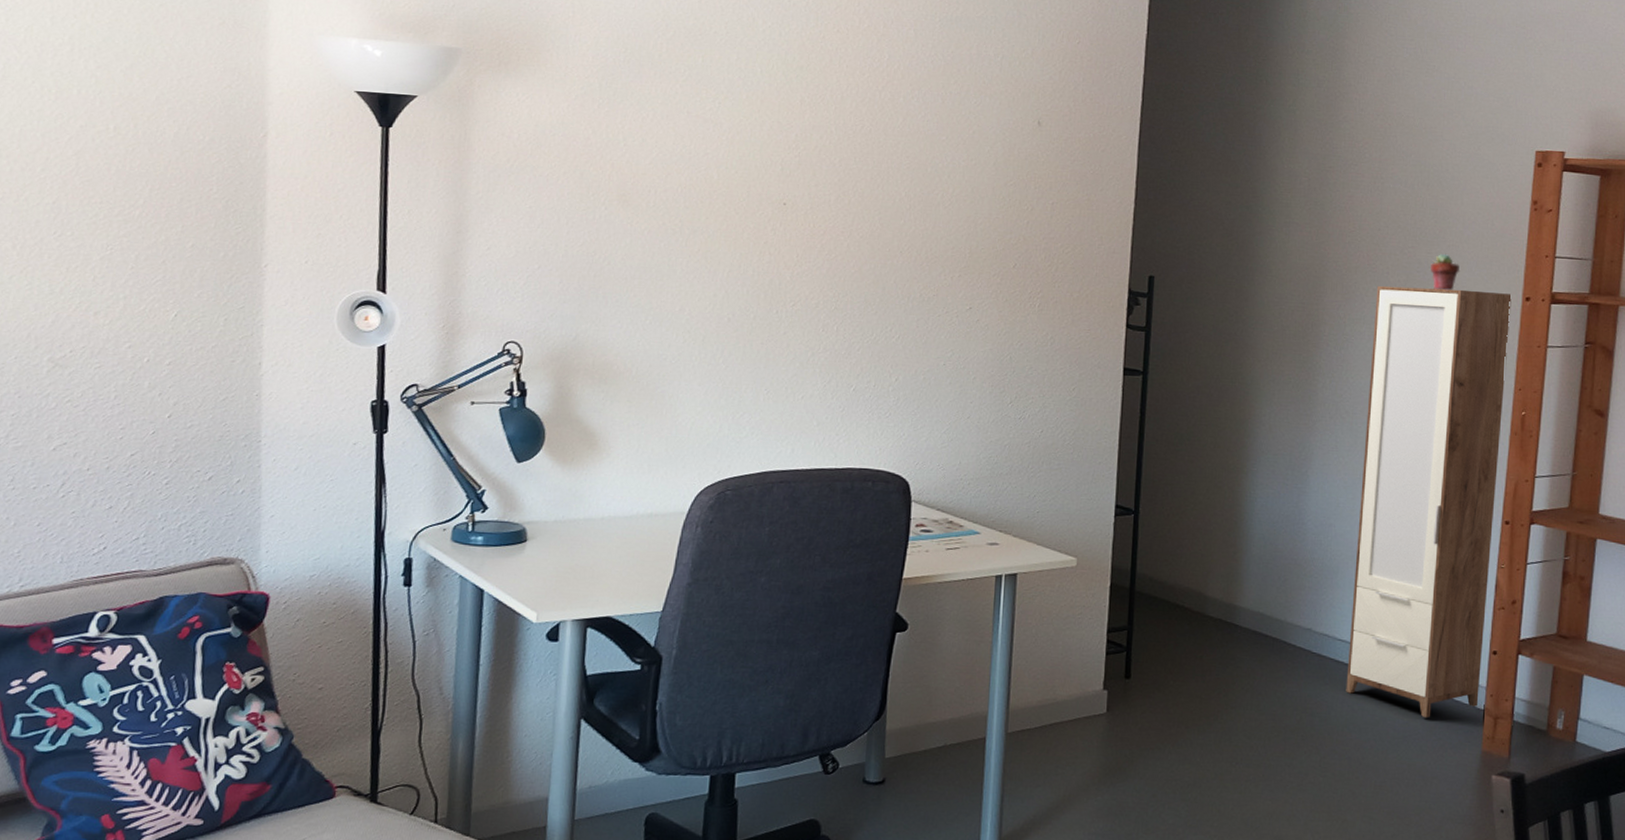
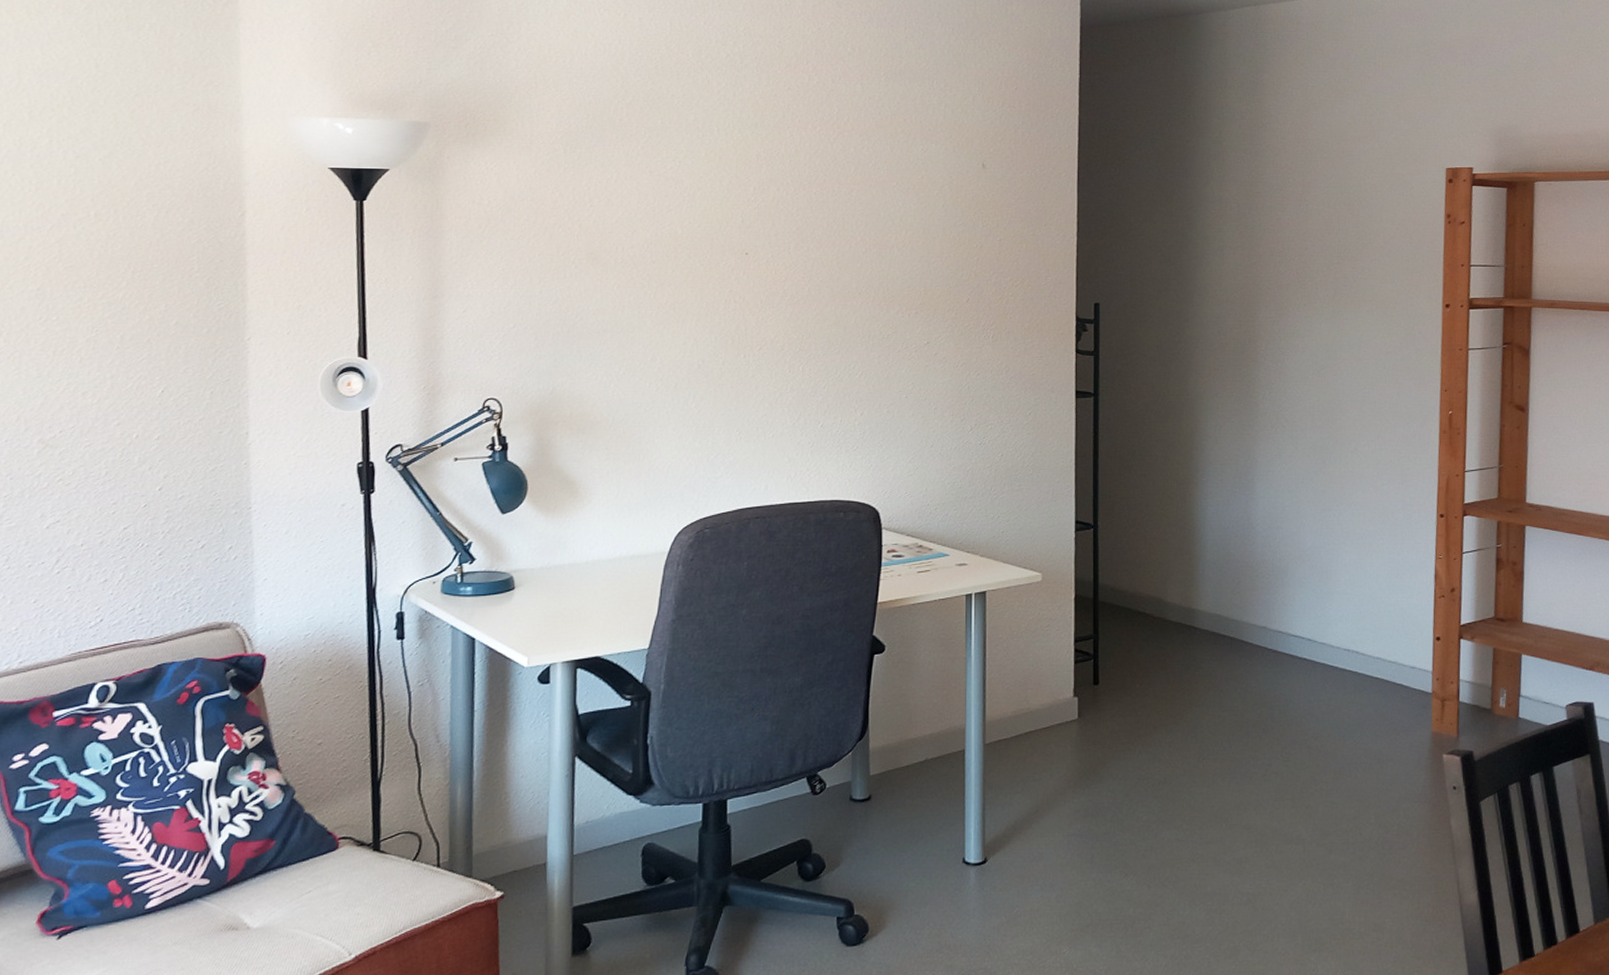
cabinet: present [1346,285,1512,719] -> none [1301,300,1433,705]
potted succulent: present [1431,254,1460,291] -> none [1356,268,1383,302]

